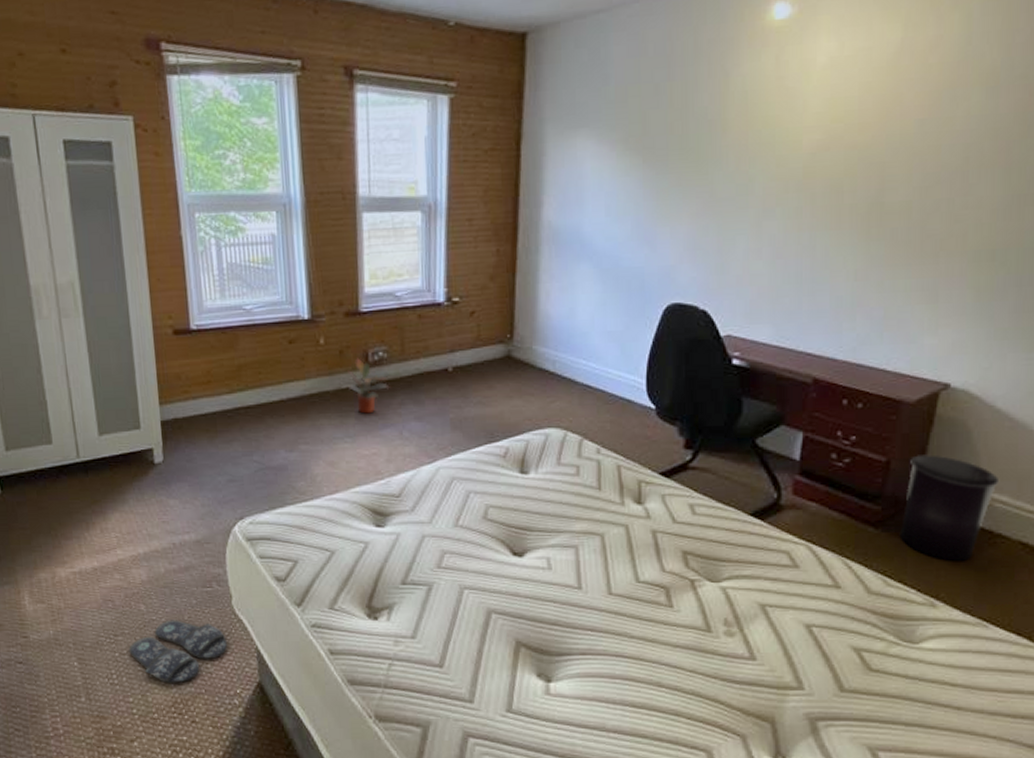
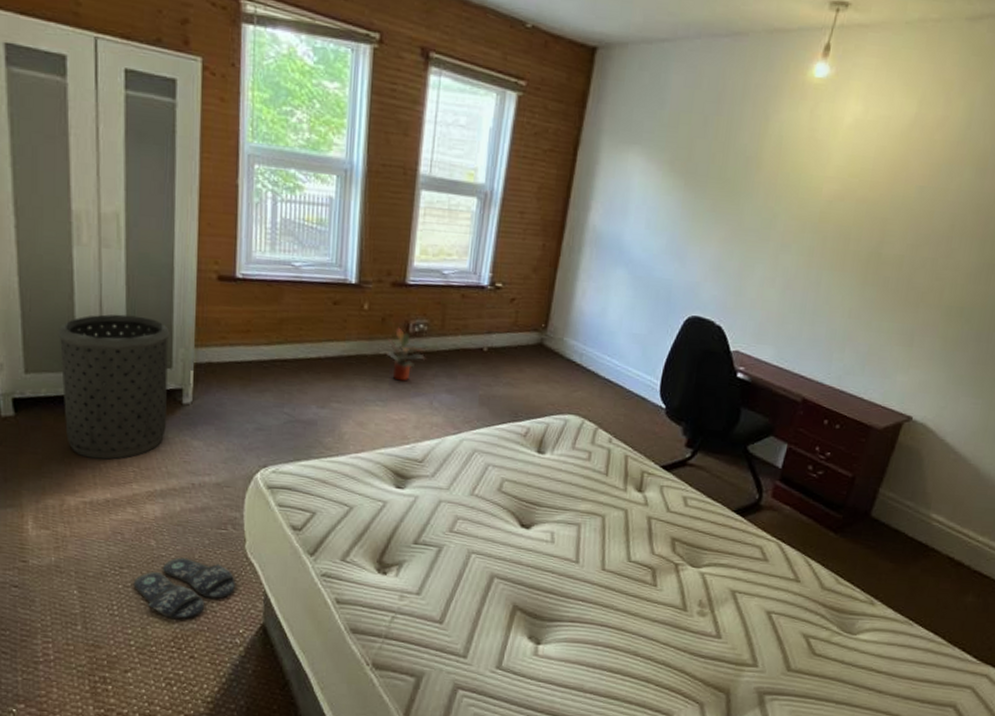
laundry basket: none [30,380,142,528] -> present [57,314,170,460]
waste bin: present [899,454,1000,561] -> none [854,474,940,568]

